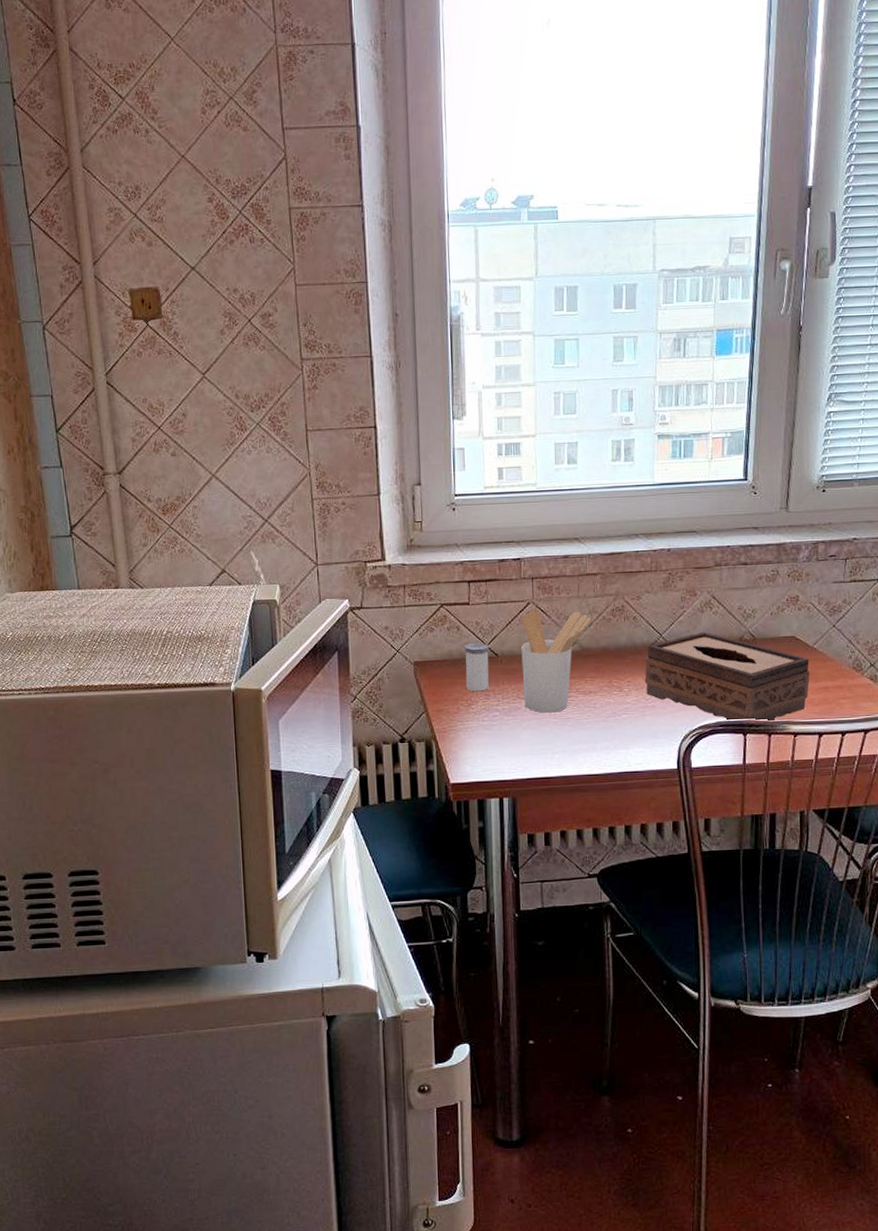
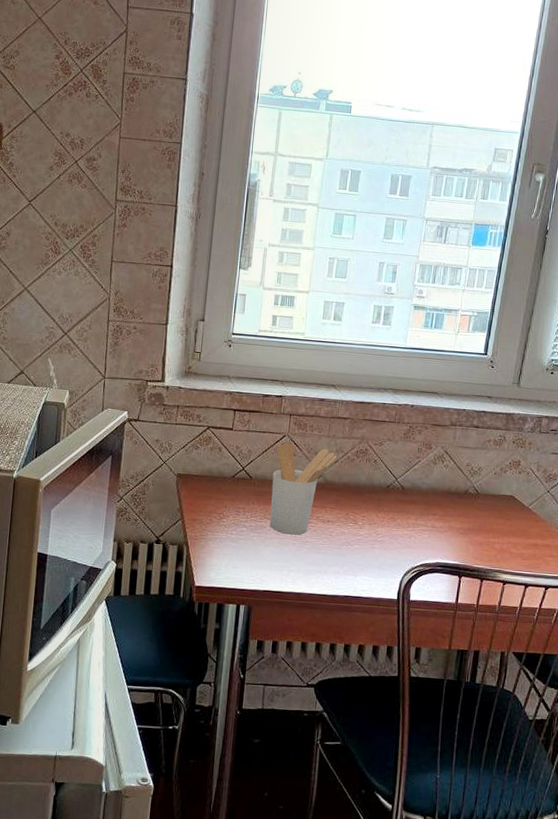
salt shaker: present [464,642,490,692] -> none [220,463,246,508]
tissue box: present [644,631,810,722] -> none [377,481,524,568]

